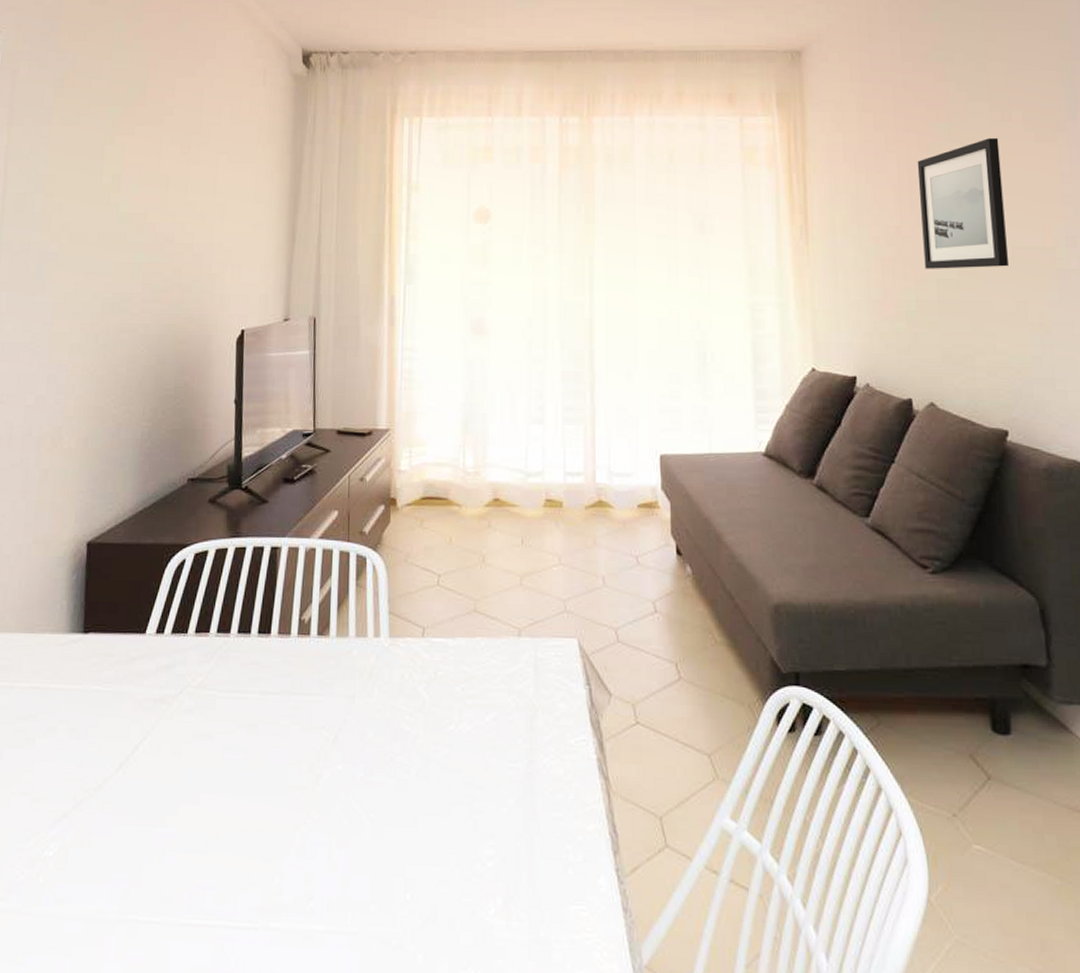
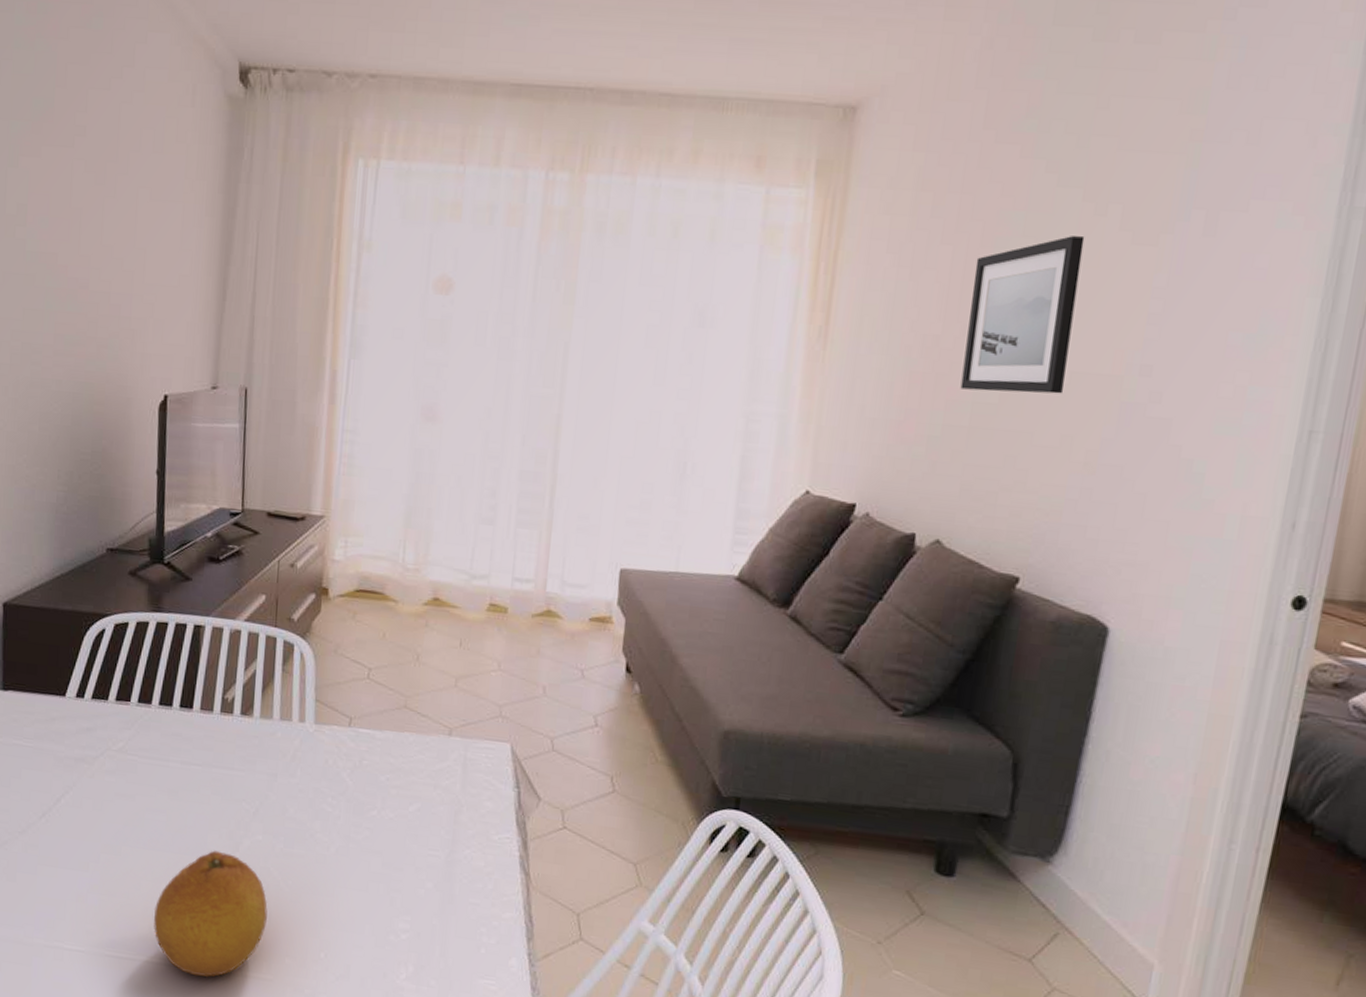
fruit: none [232,787,350,939] -> present [153,850,268,977]

